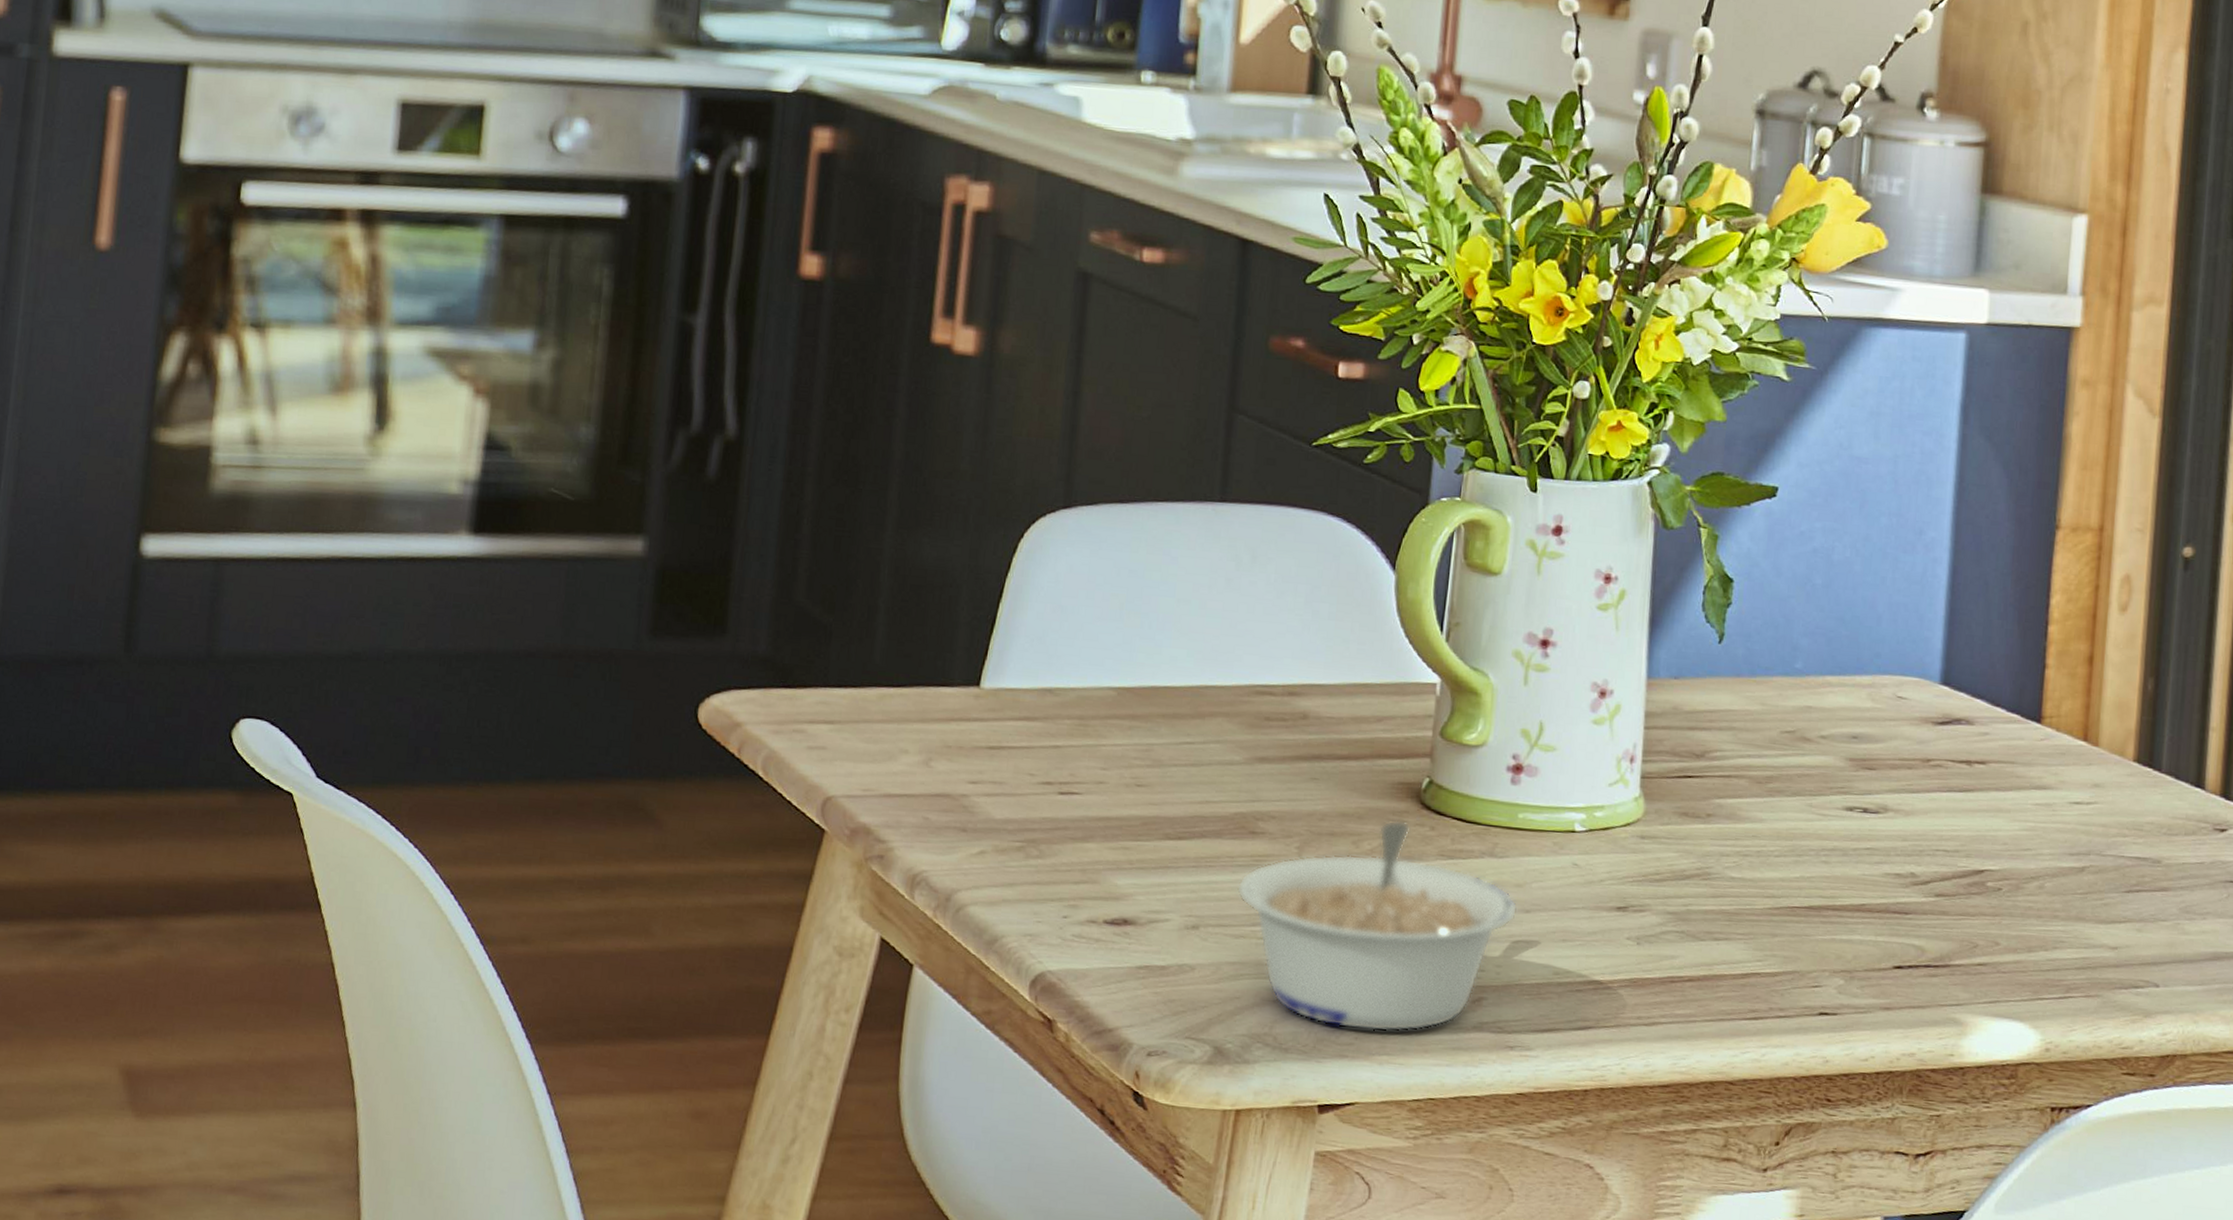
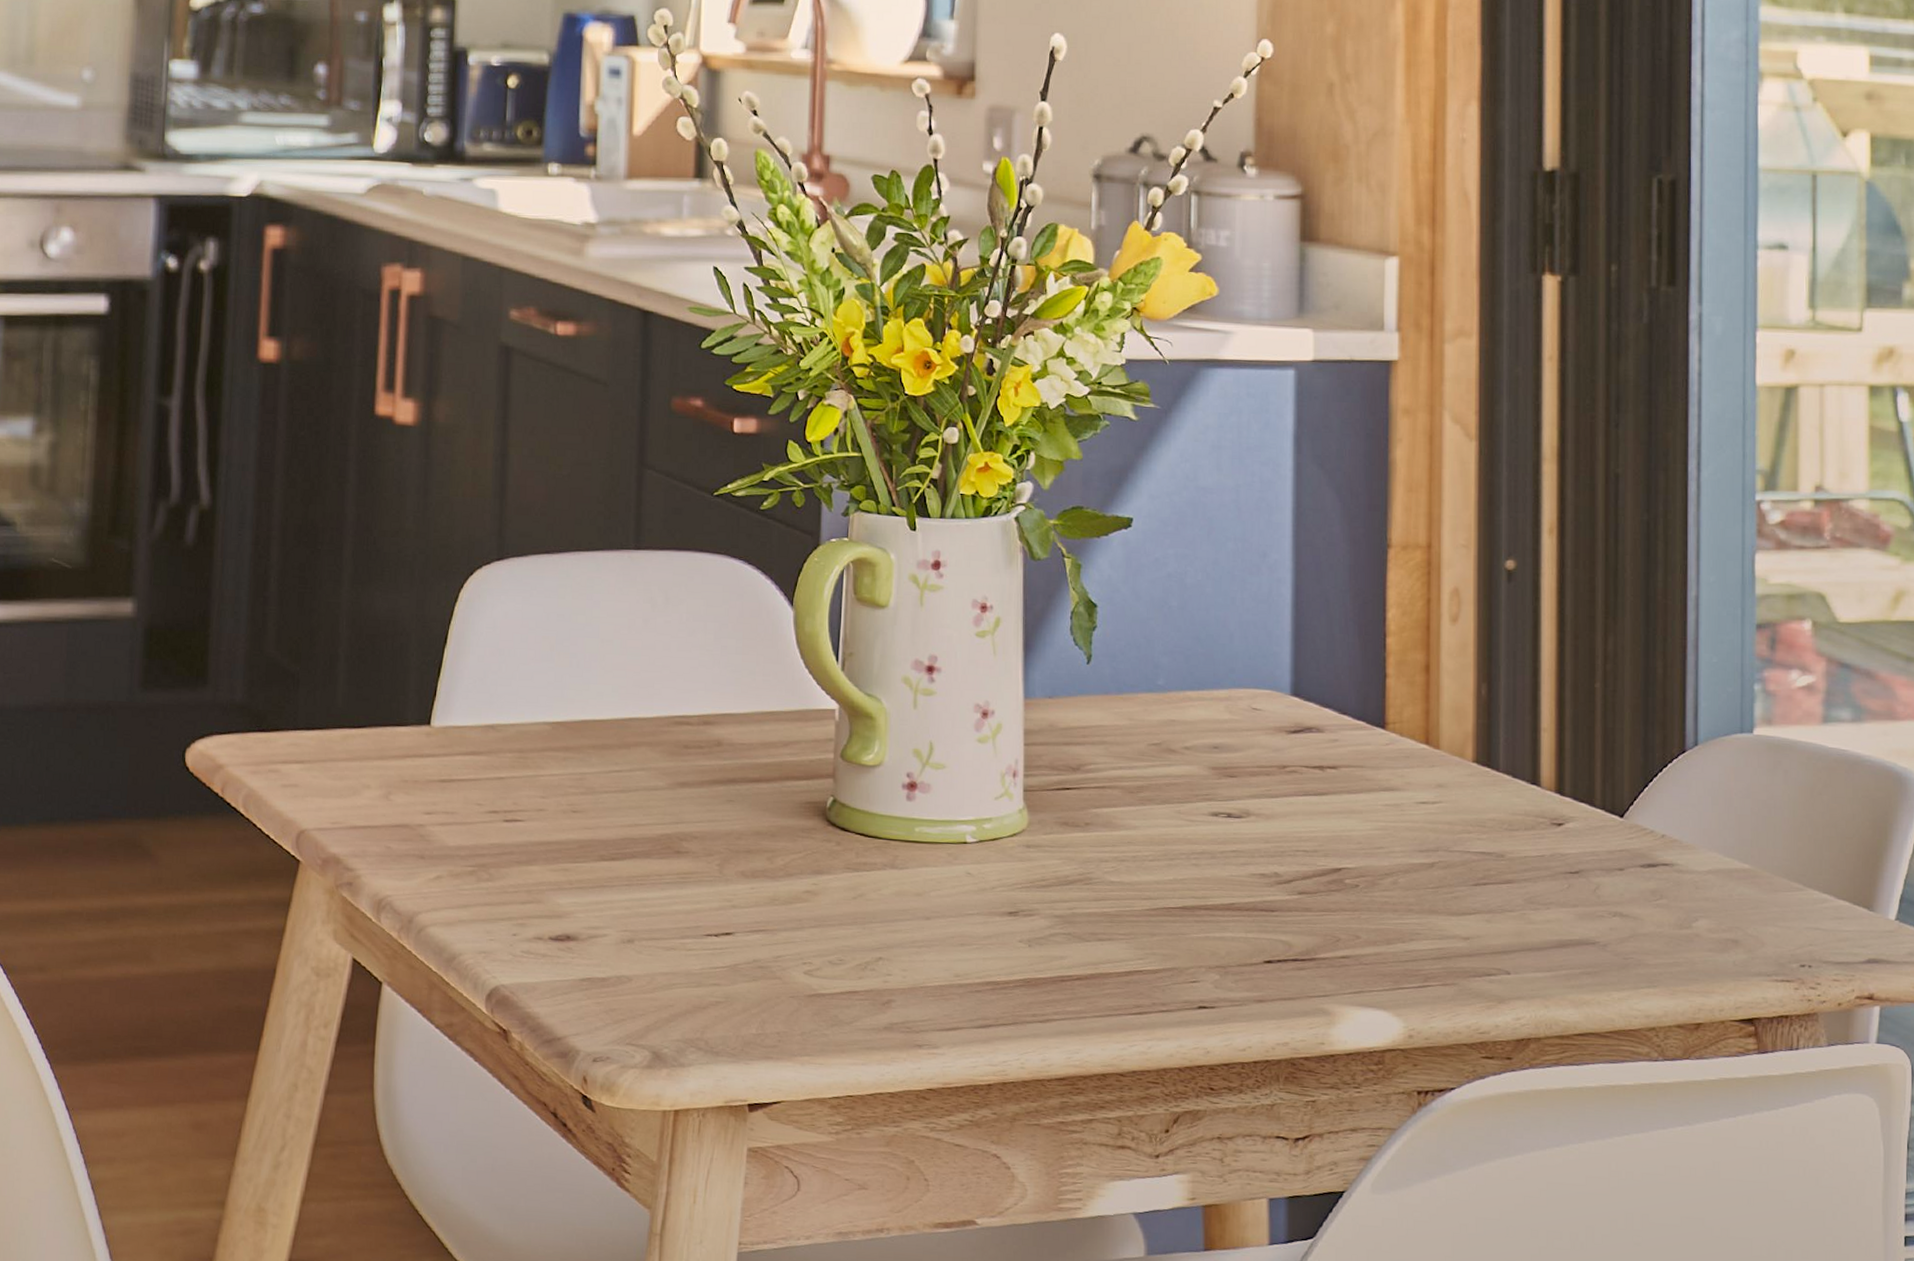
legume: present [1236,819,1518,1032] -> none [665,836,919,1034]

